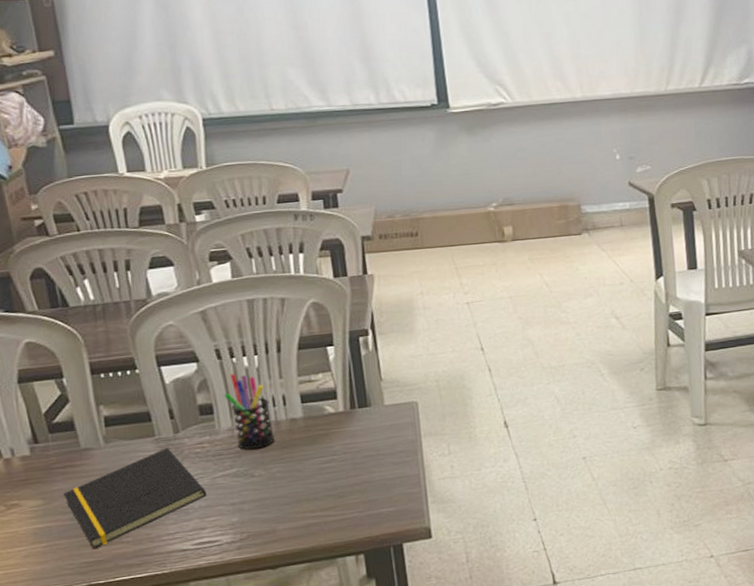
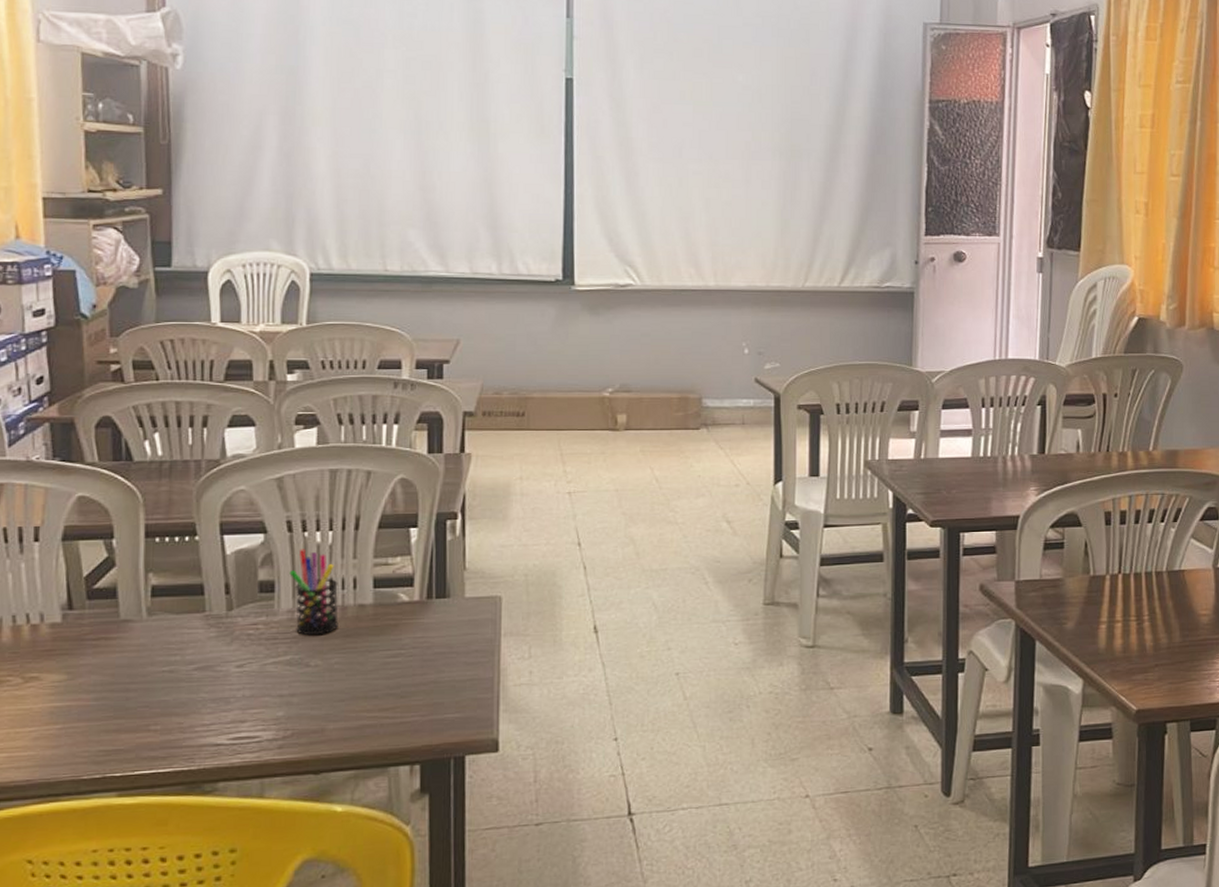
notepad: present [63,448,207,549] -> none [91,626,253,736]

